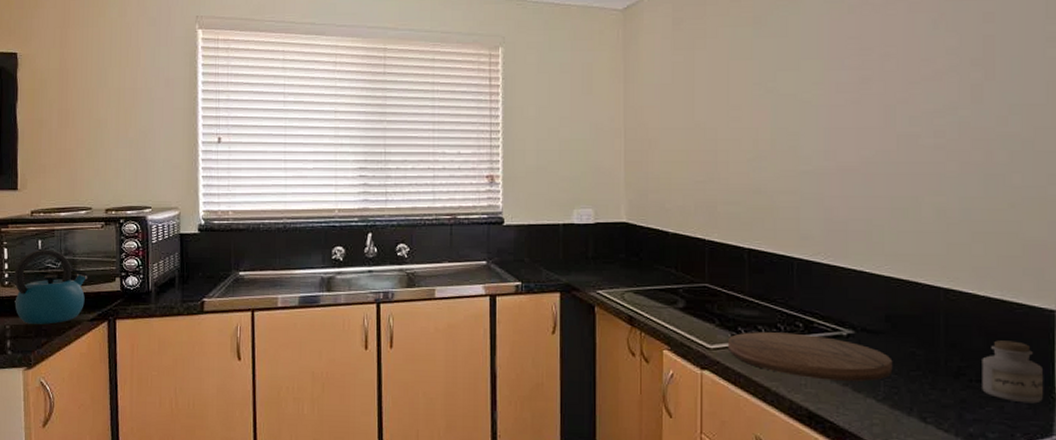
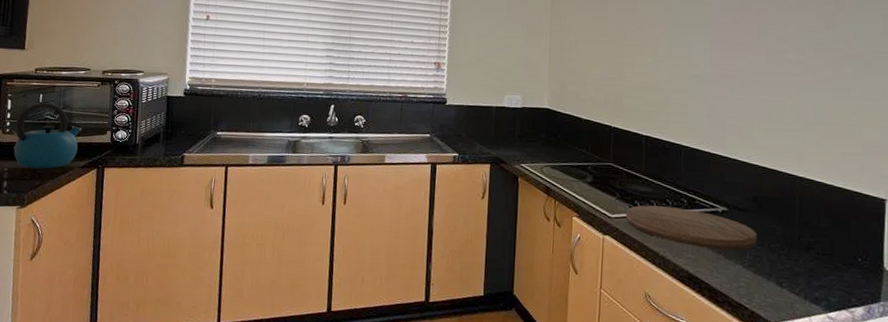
jar: present [982,340,1044,404] -> none [826,221,875,275]

